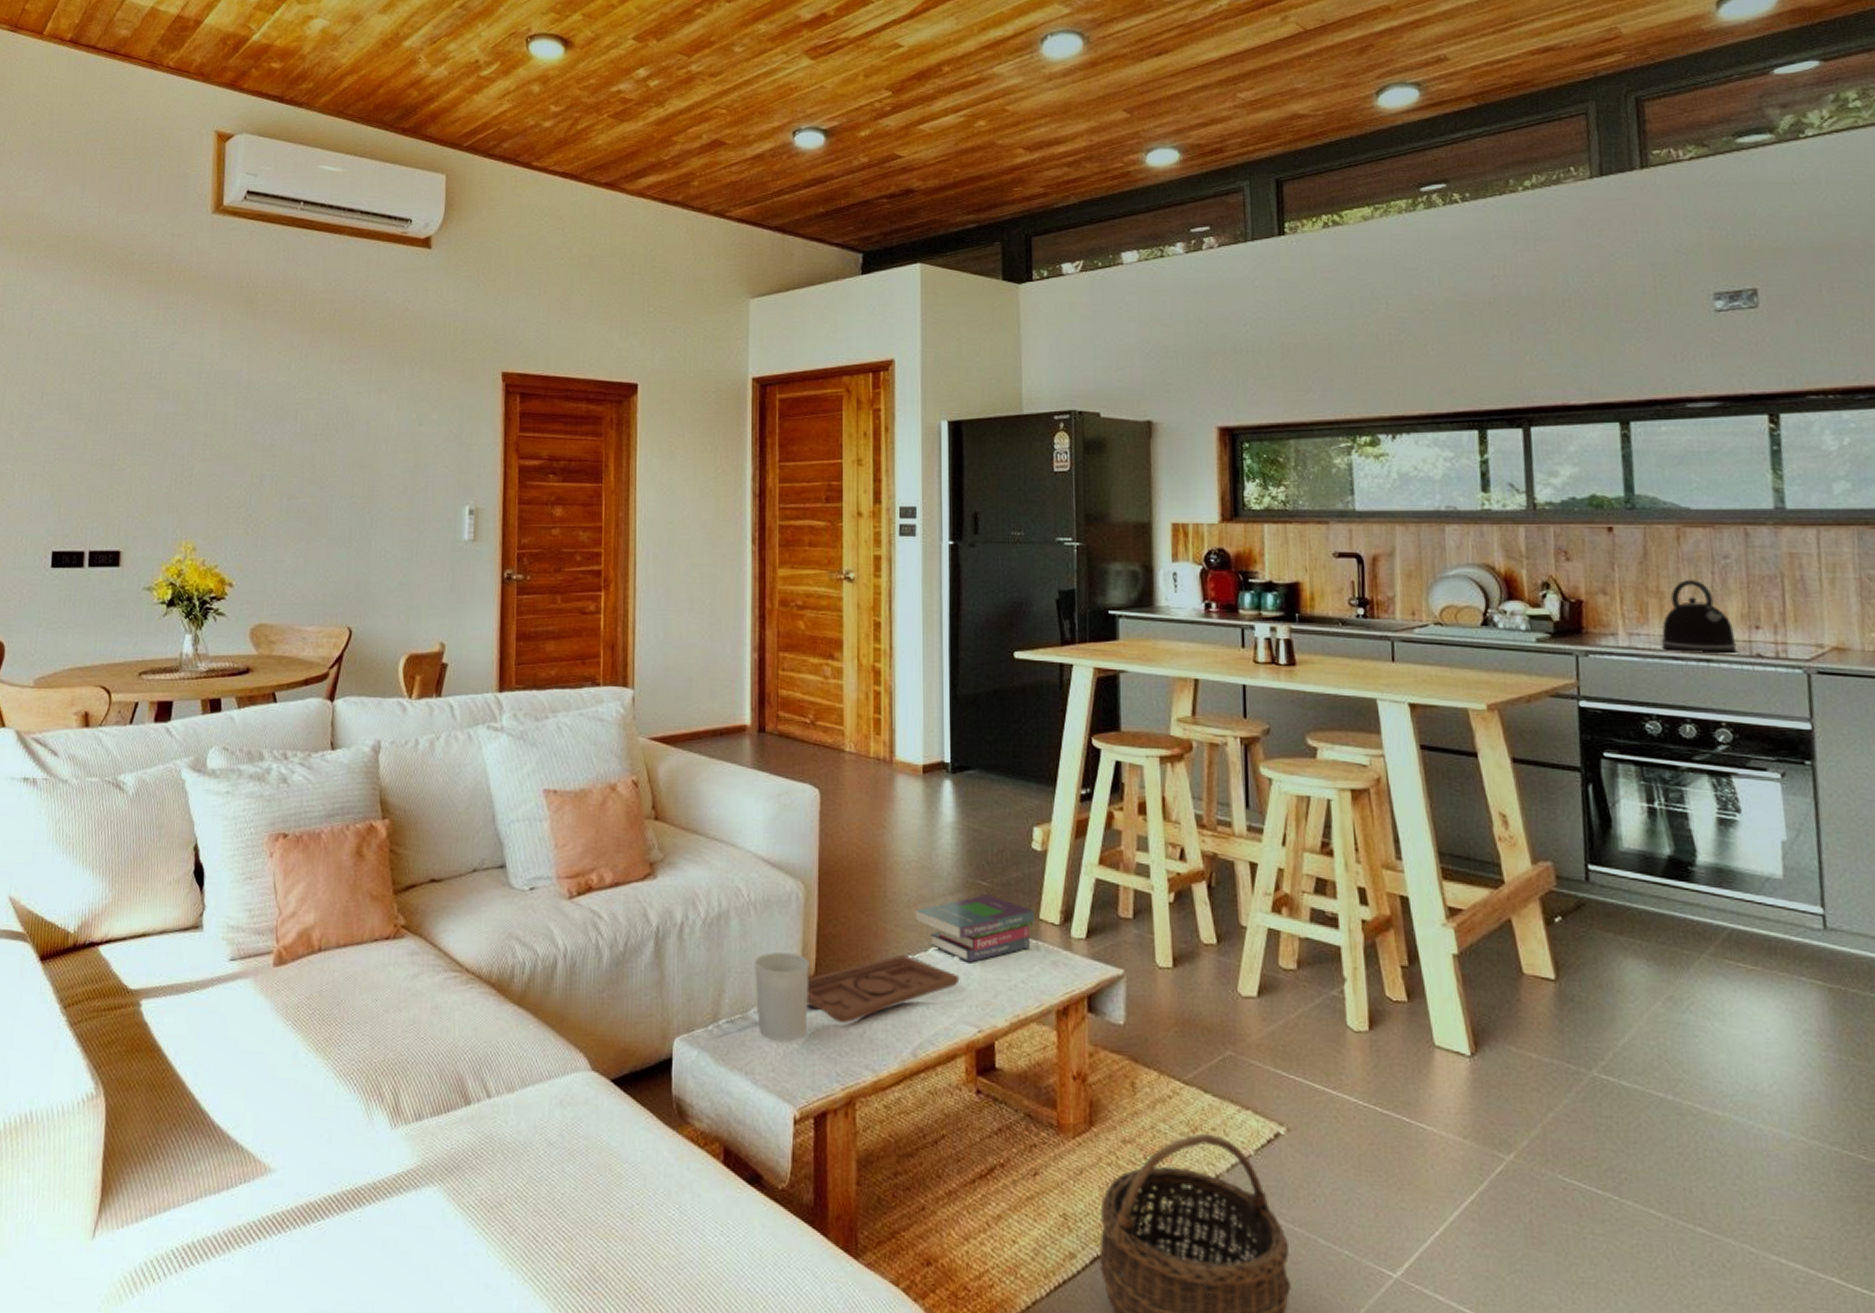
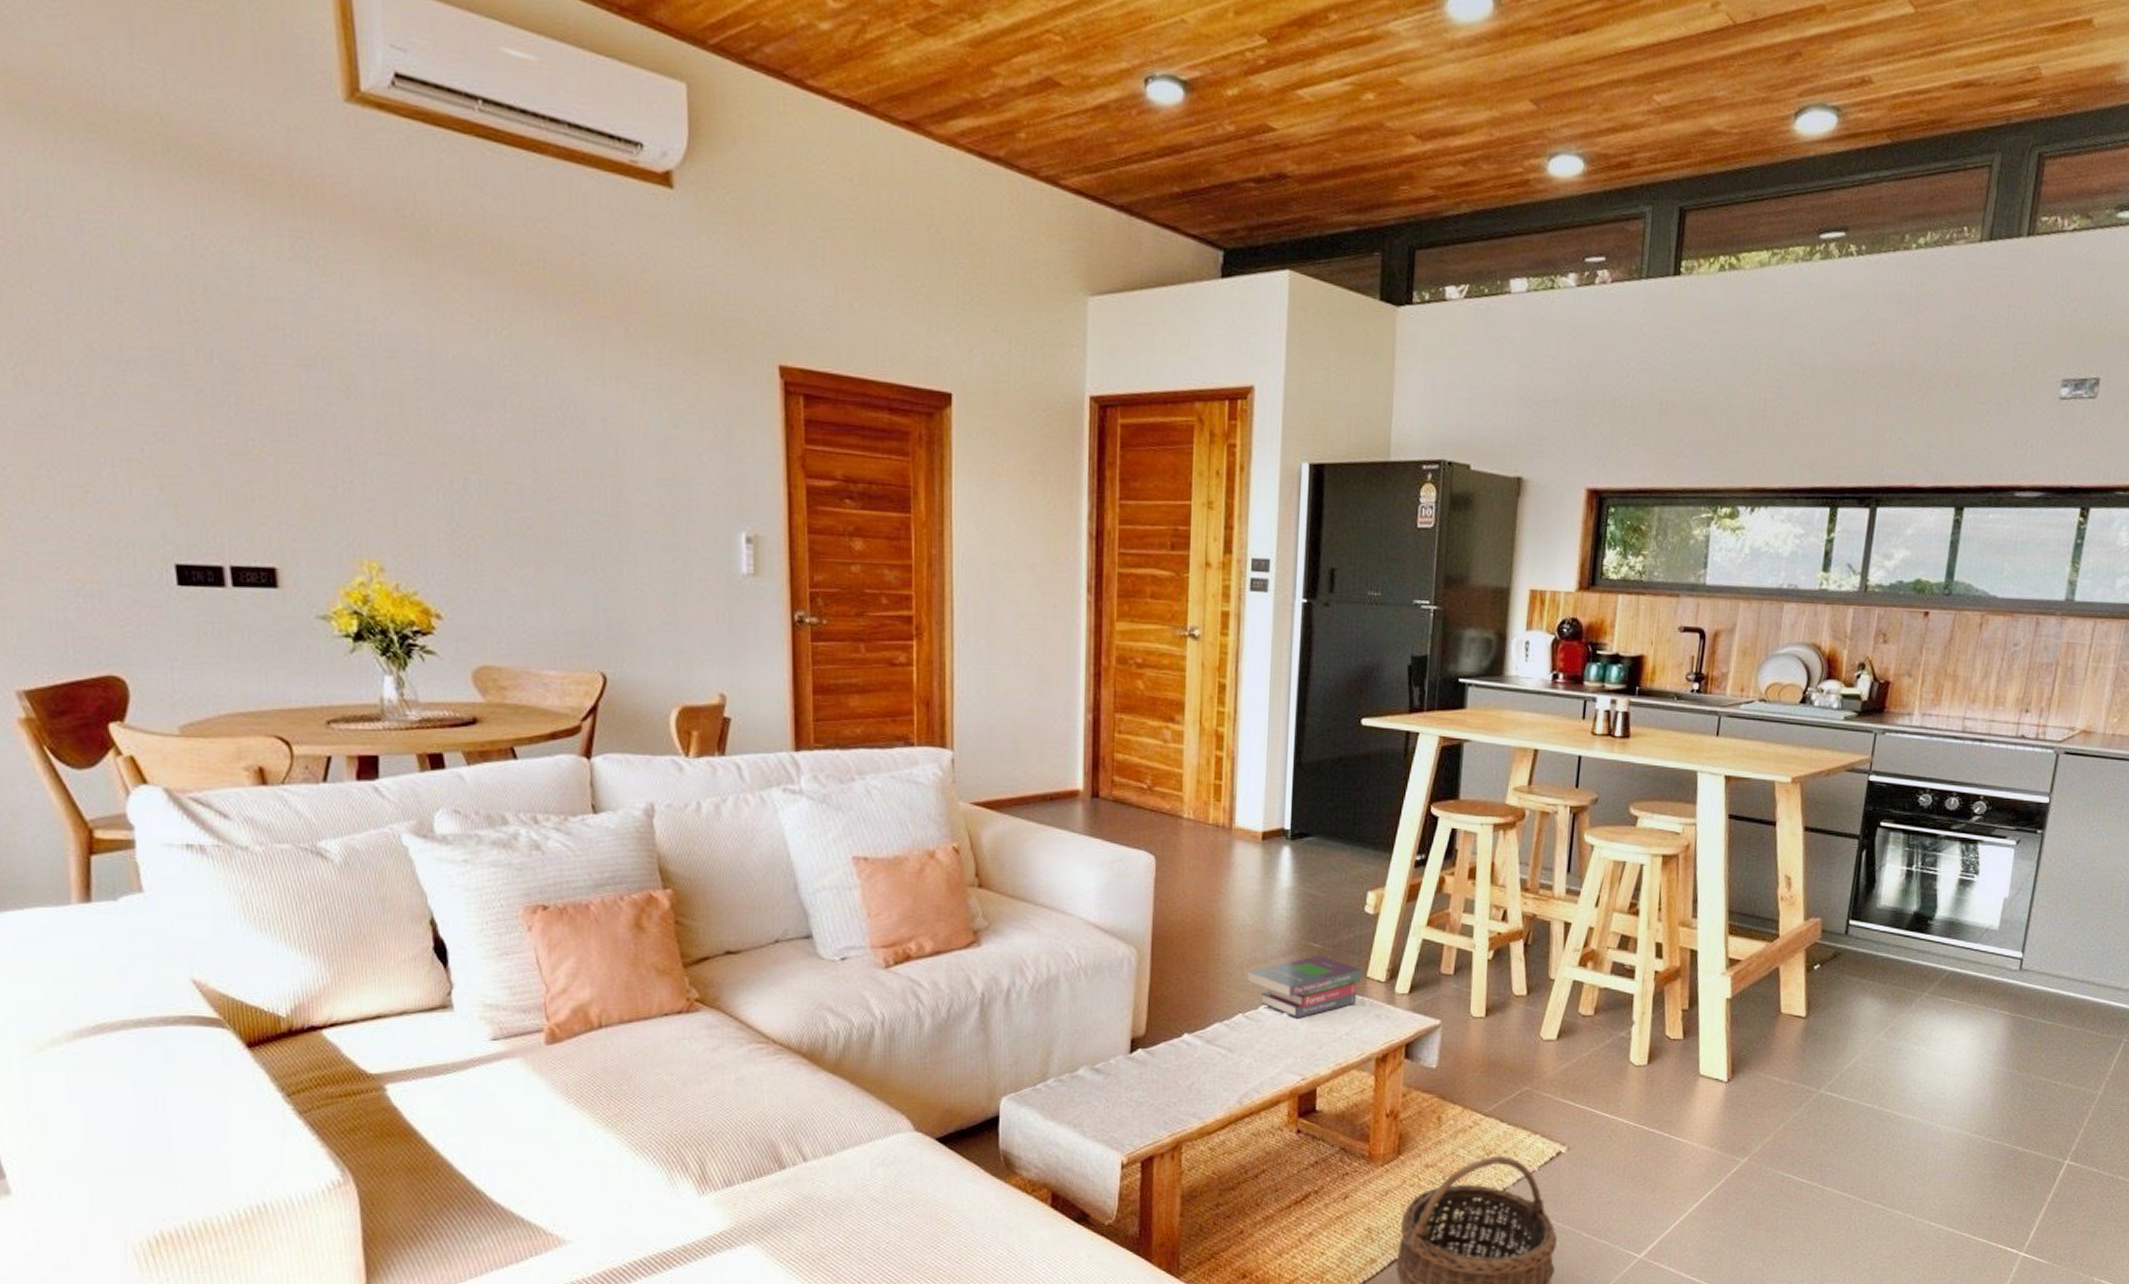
candle holder: present [753,951,809,1041] -> none [1083,1013,1140,1096]
decorative tray: present [806,954,960,1024] -> none [1136,1012,1287,1077]
kettle: present [1661,580,1737,654] -> none [1947,665,2008,735]

